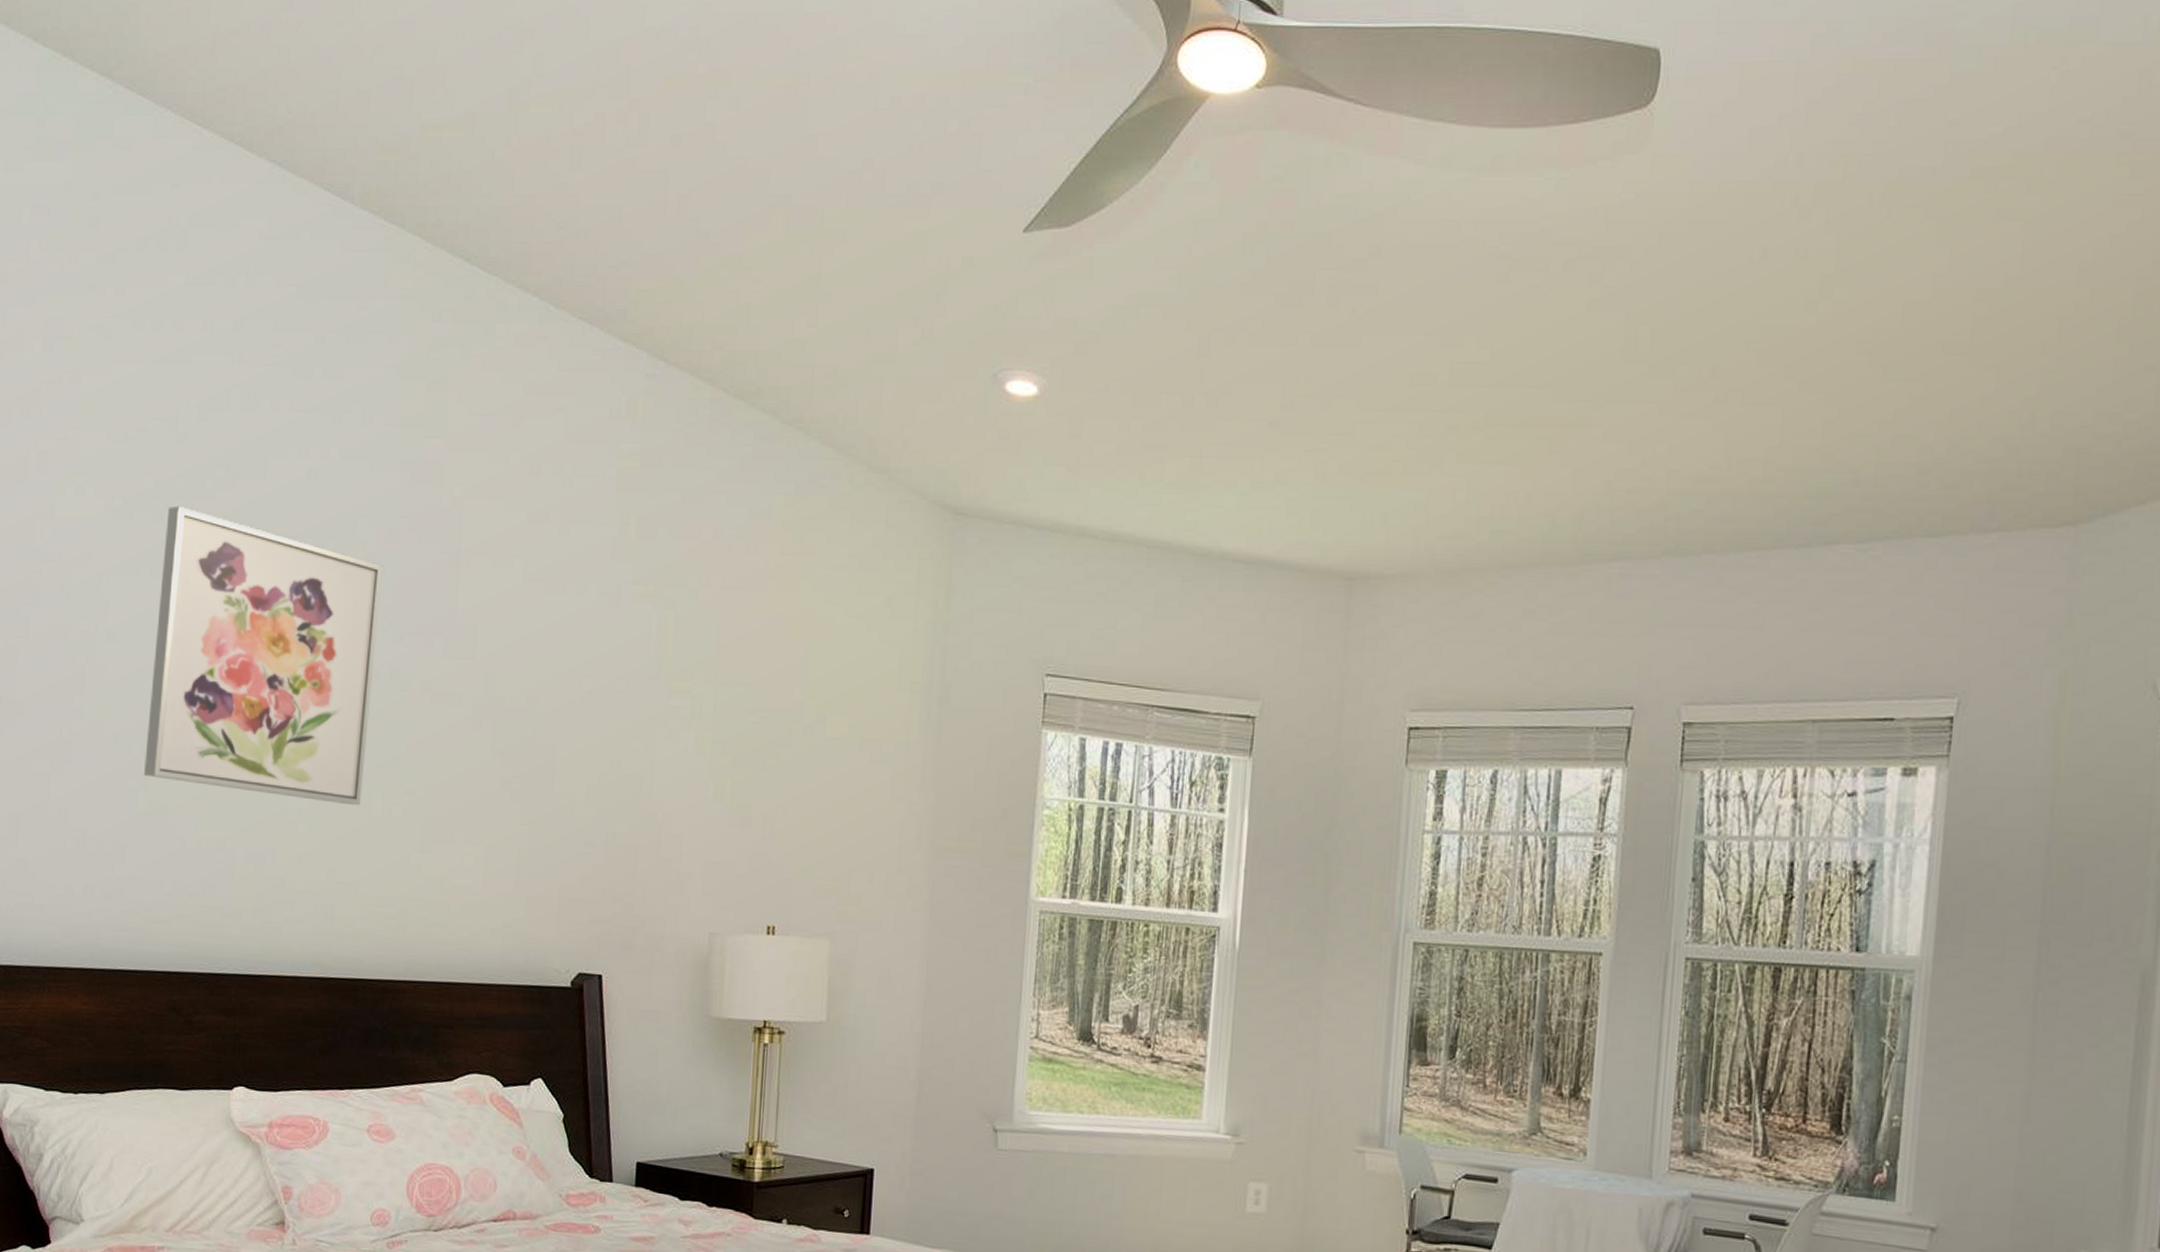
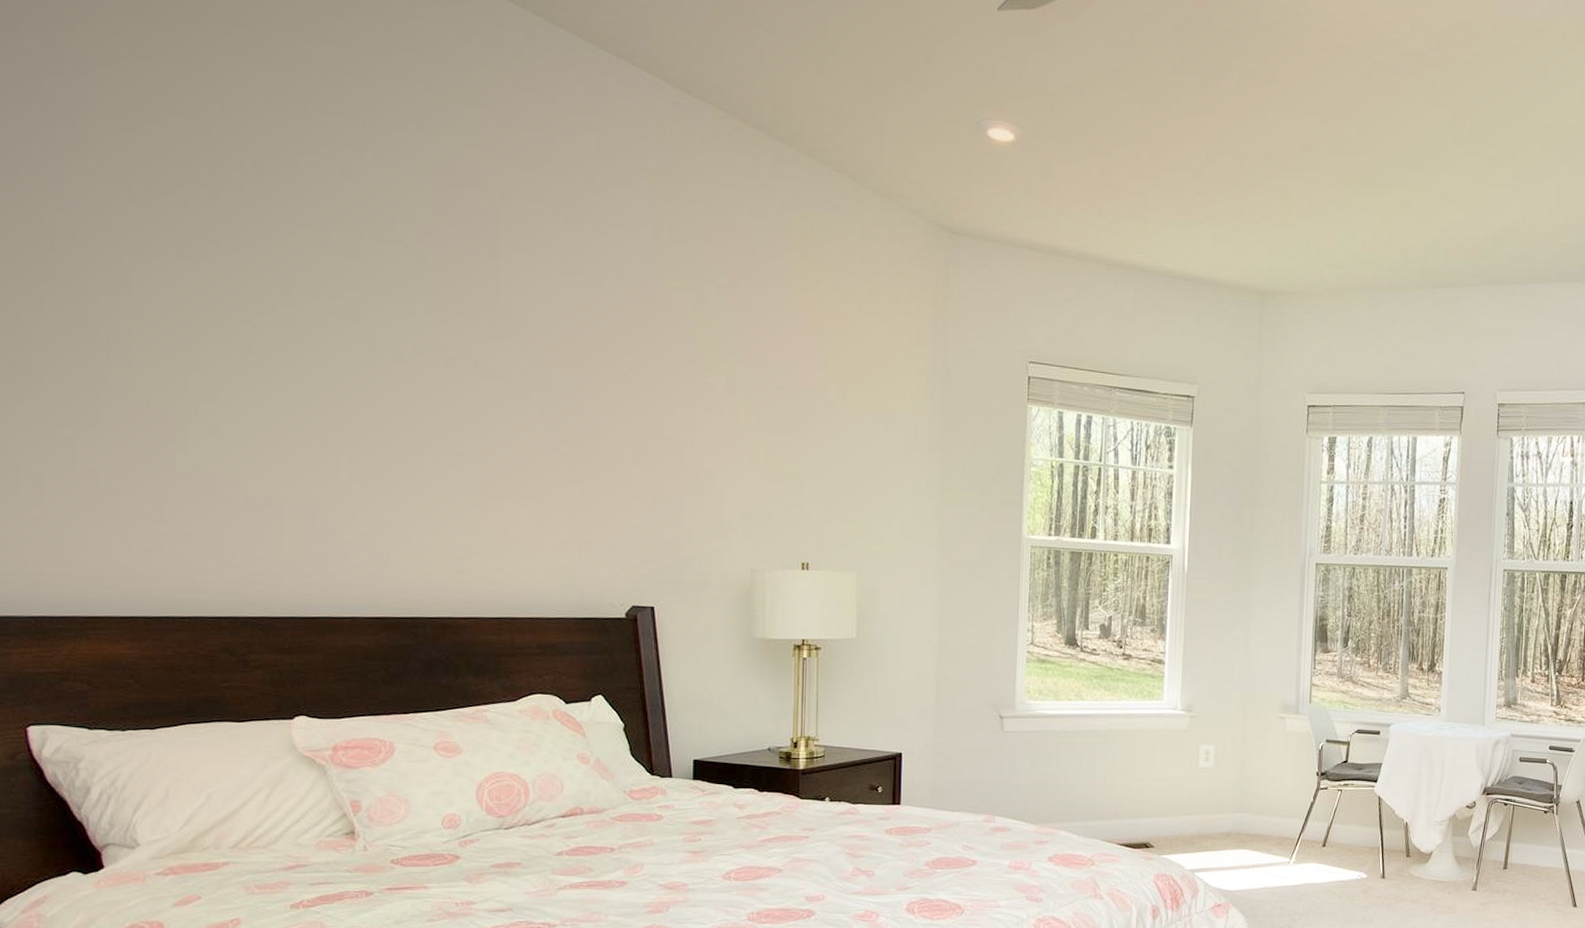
wall art: present [144,505,383,806] -> none [181,194,423,467]

